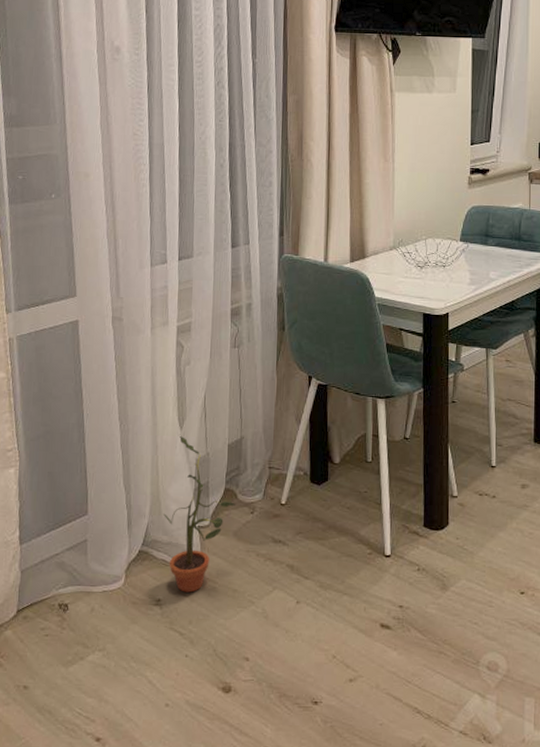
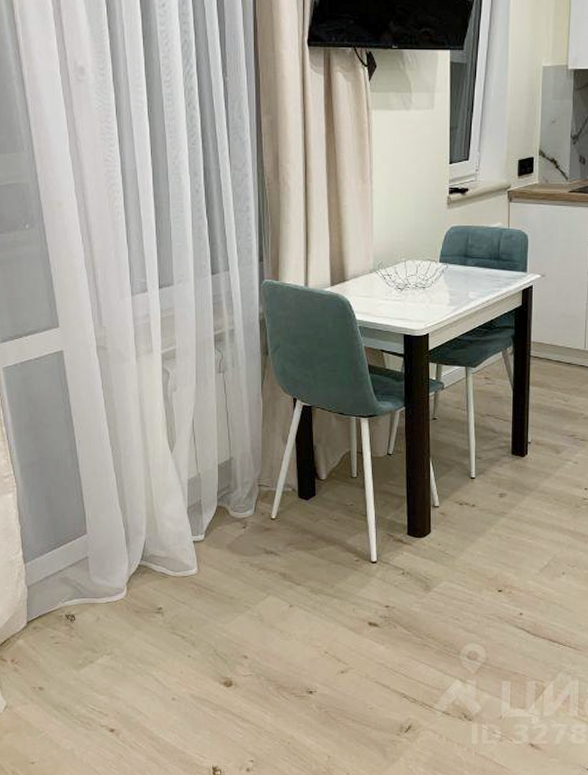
potted plant: present [164,434,235,593] -> none [160,457,228,601]

